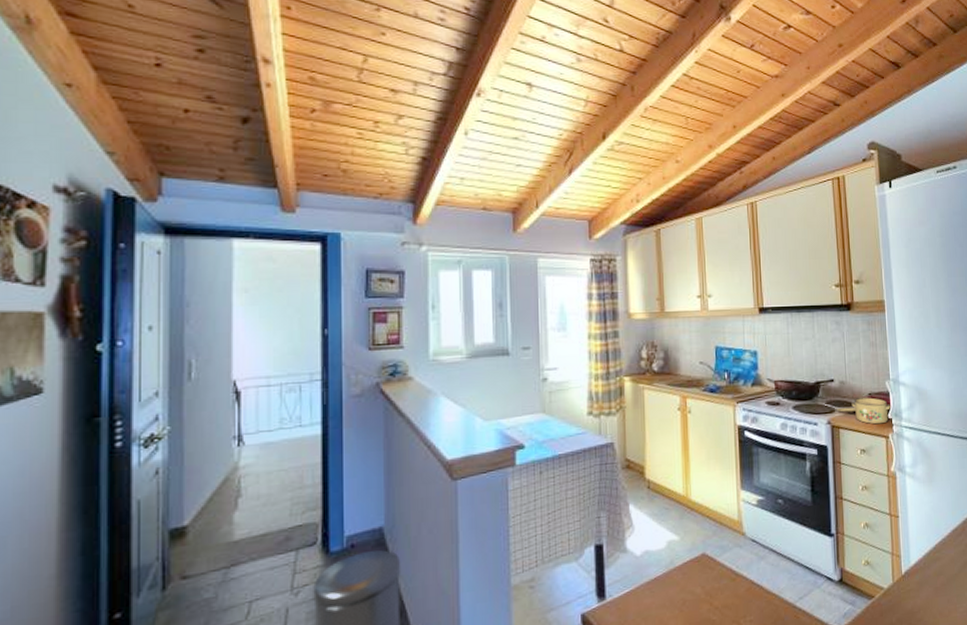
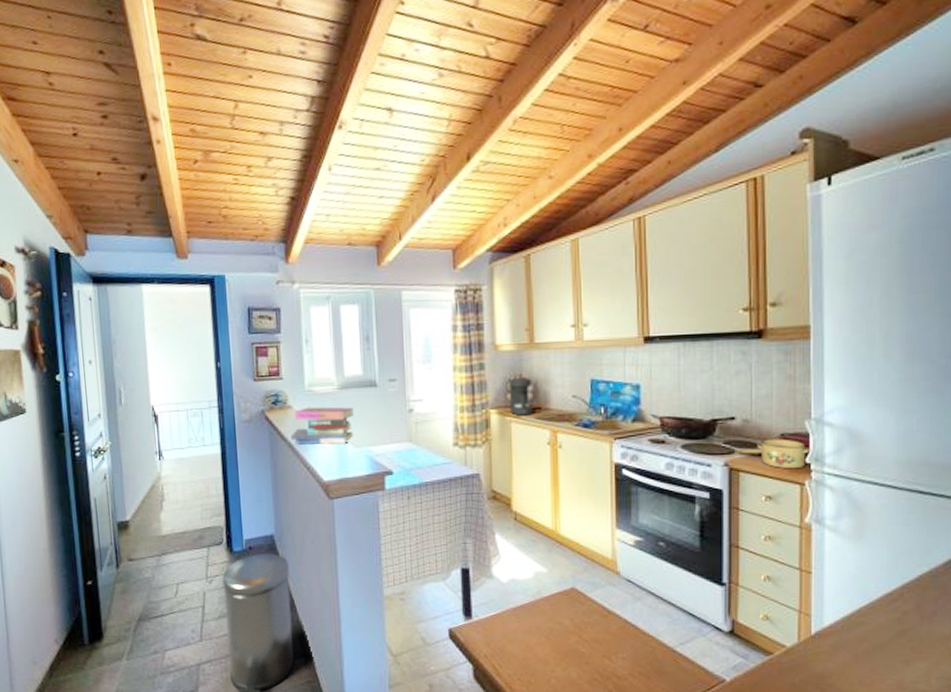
books: none [409,377,483,420] -> present [290,407,354,445]
coffee maker: none [641,345,664,383] -> present [508,378,533,416]

